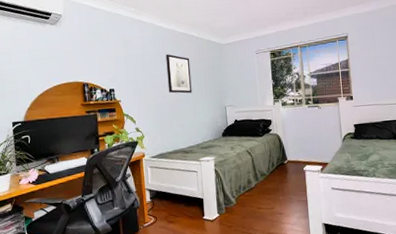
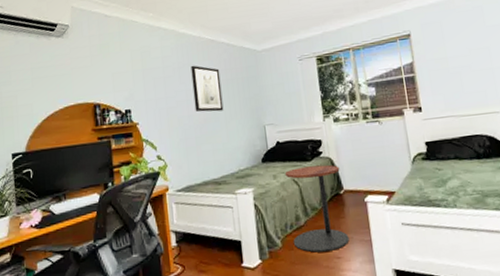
side table: none [240,140,290,209] -> present [284,164,350,253]

